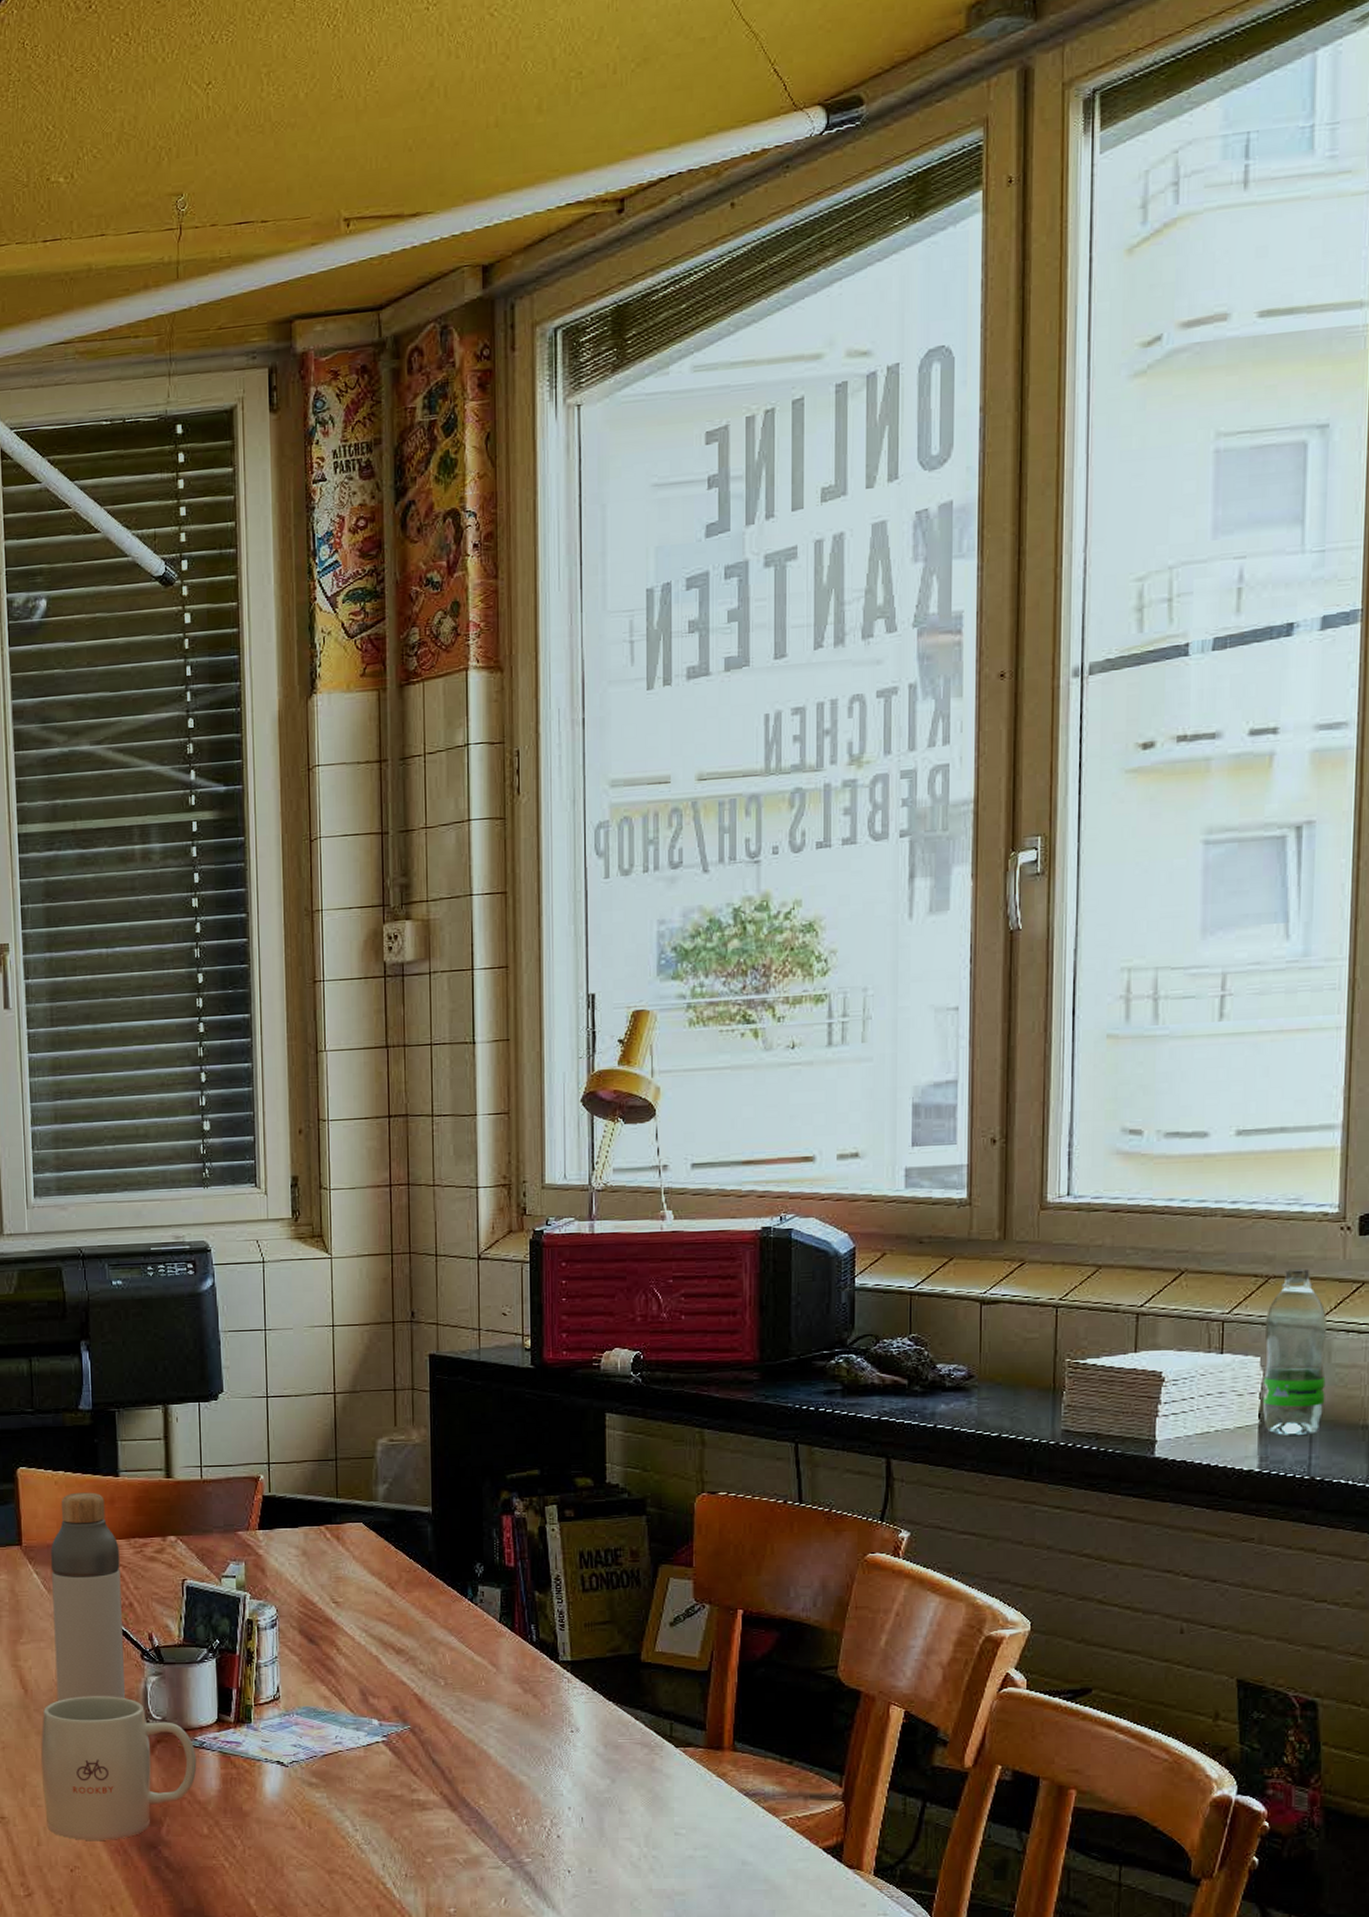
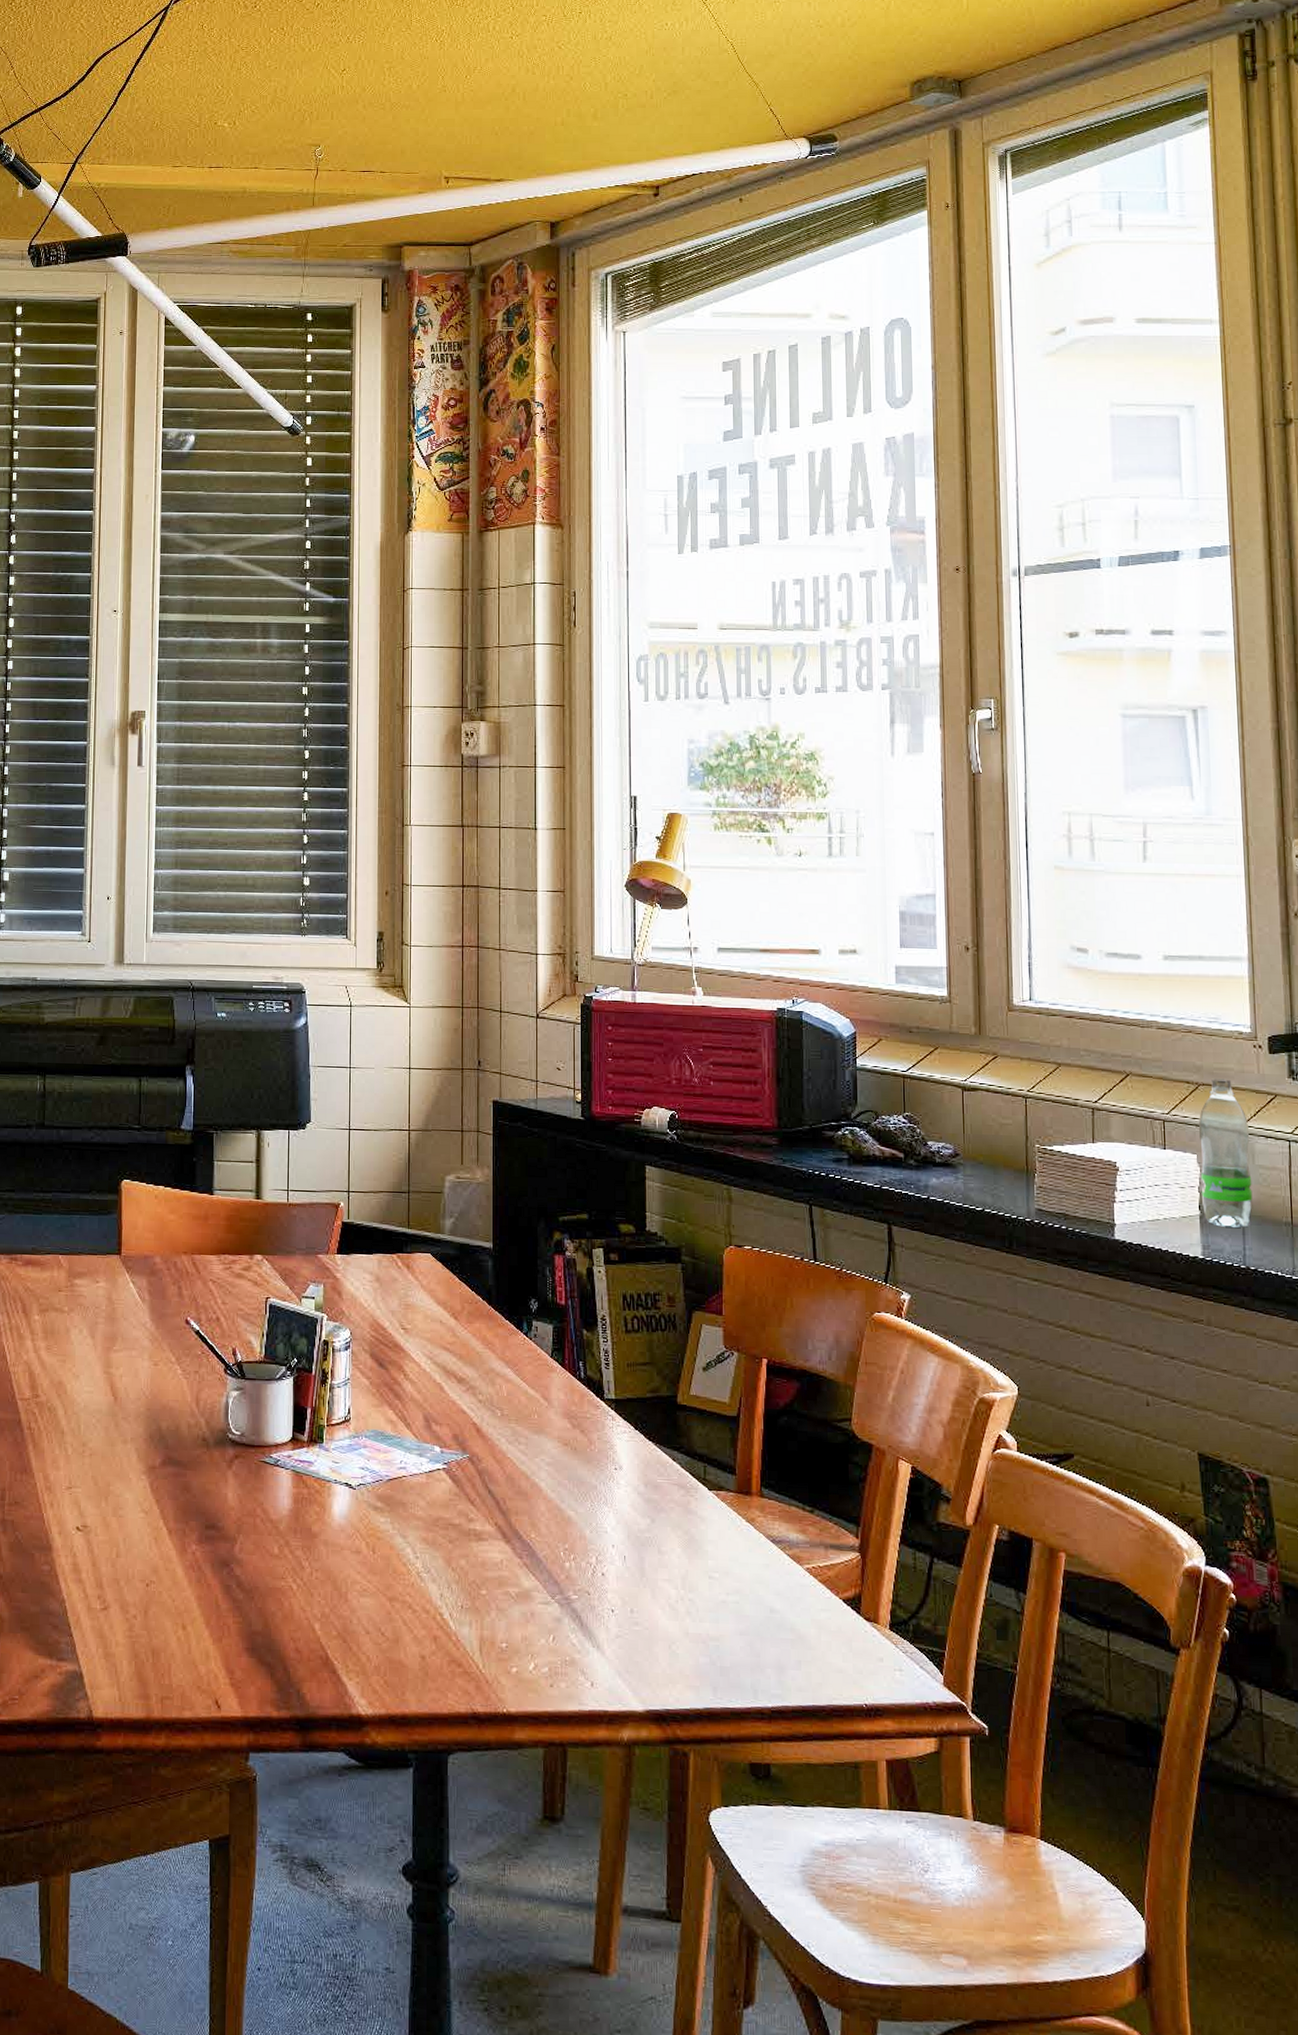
mug: present [40,1696,197,1840] -> none [124,1407,271,1556]
bottle: present [51,1492,125,1701] -> none [144,1207,210,1411]

